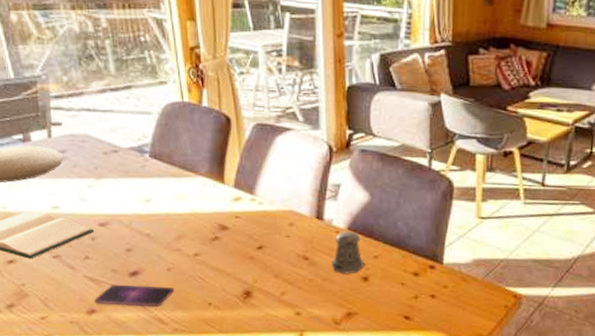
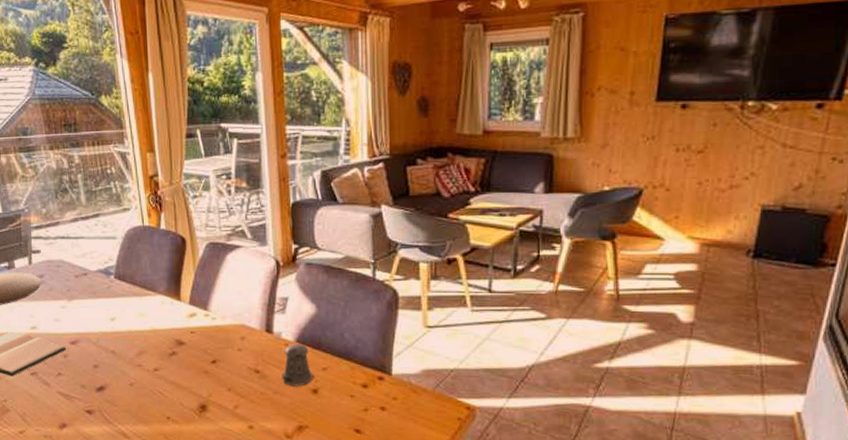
smartphone: present [94,284,174,307] -> none [65,399,136,421]

